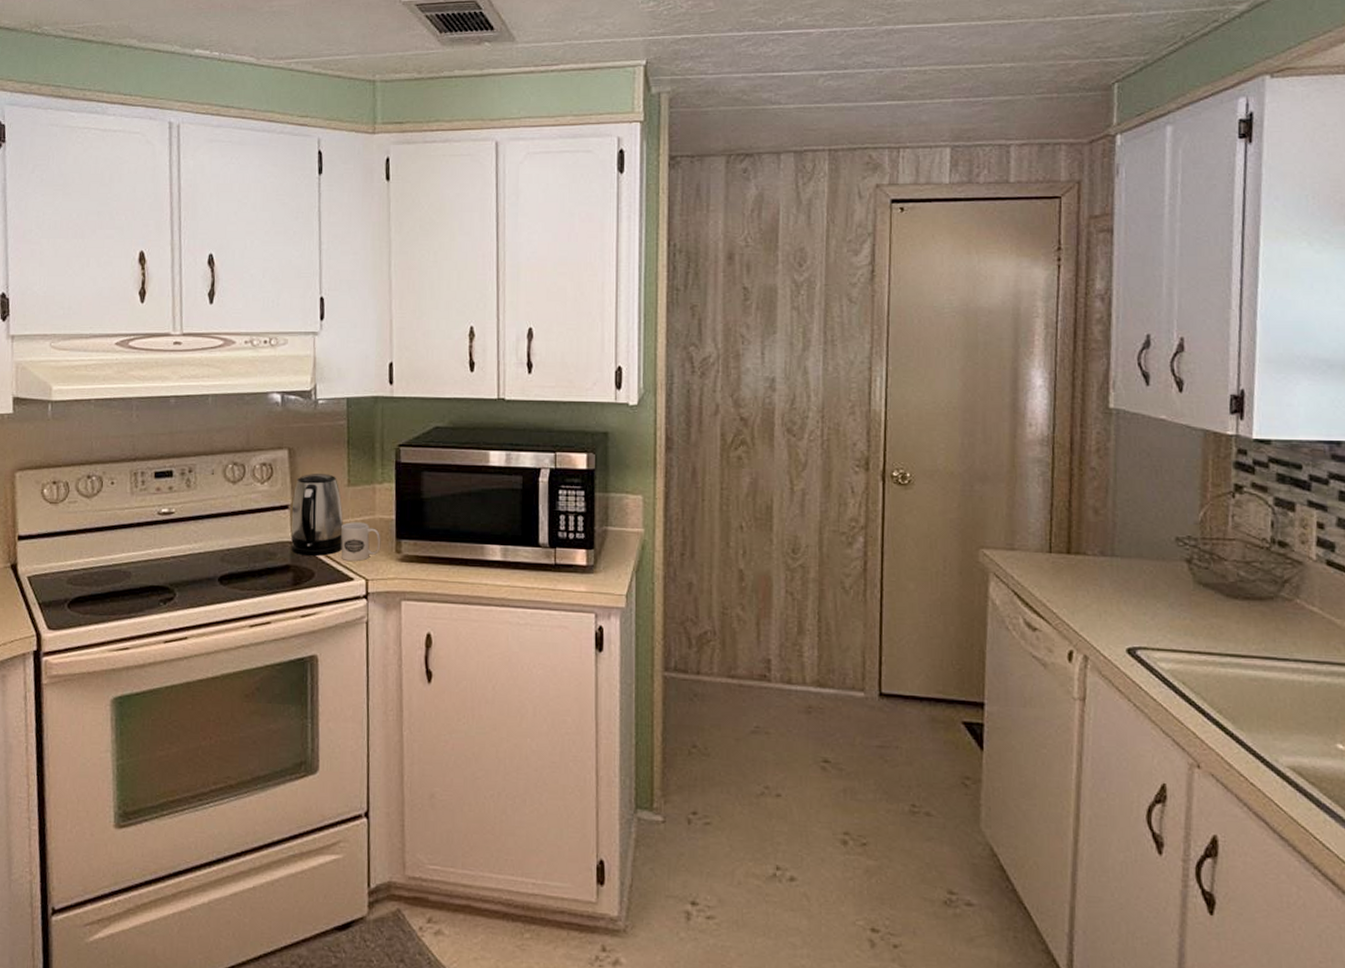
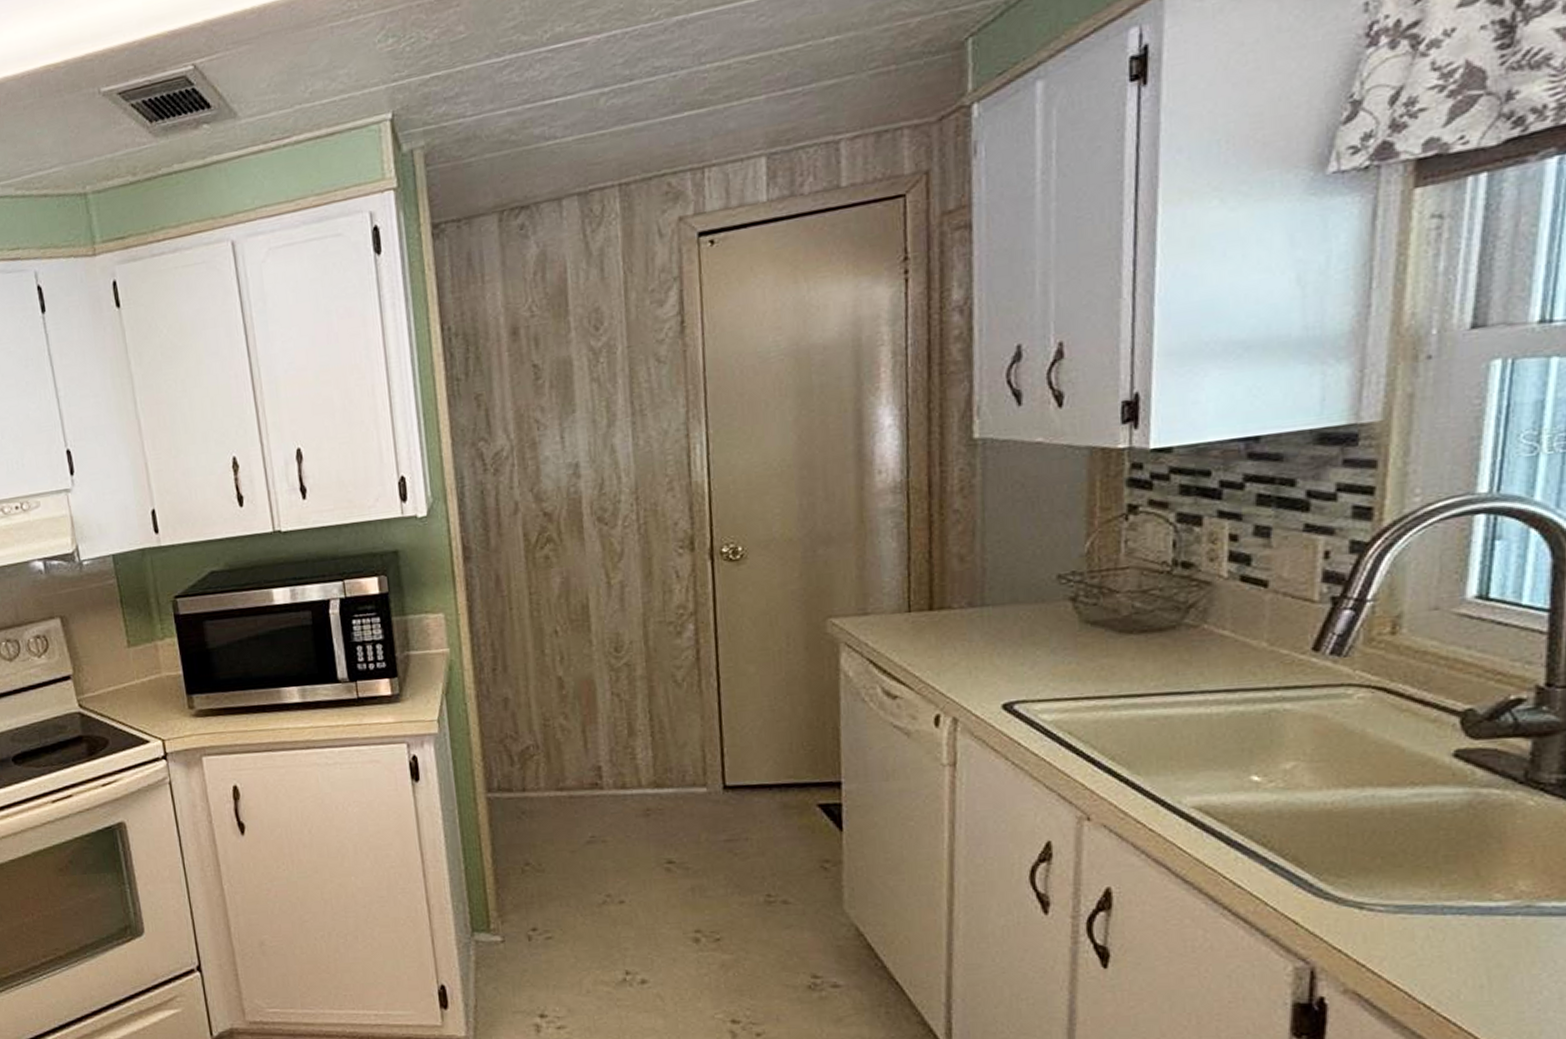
kettle: present [291,472,343,556] -> none [73,637,133,724]
mug: present [340,522,381,562] -> none [127,682,173,725]

